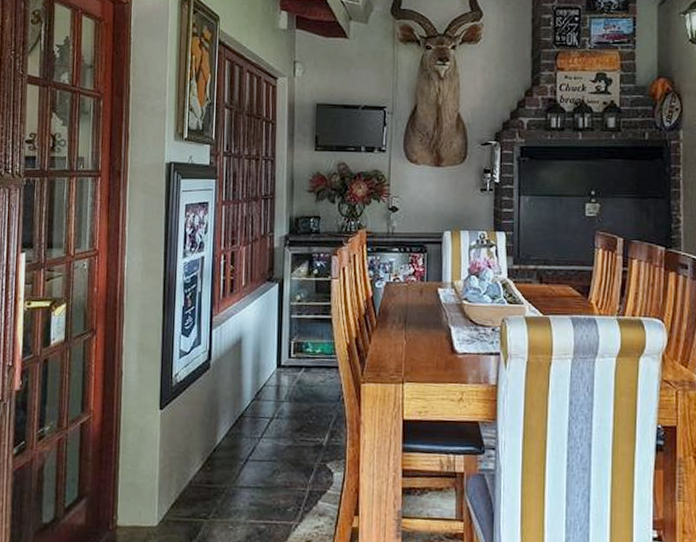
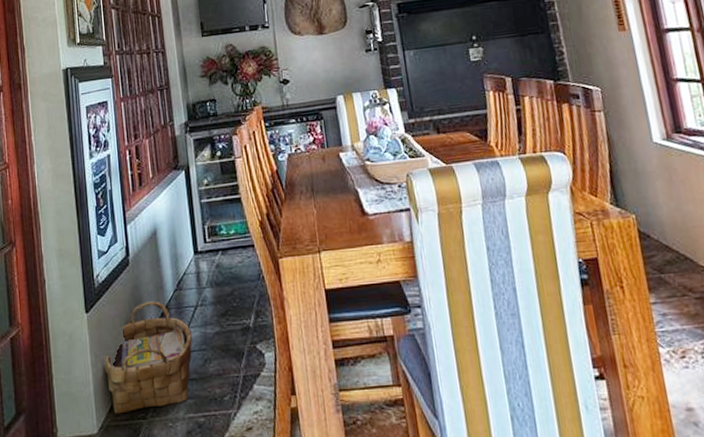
woven basket: none [172,406,264,511] -> present [104,301,192,414]

